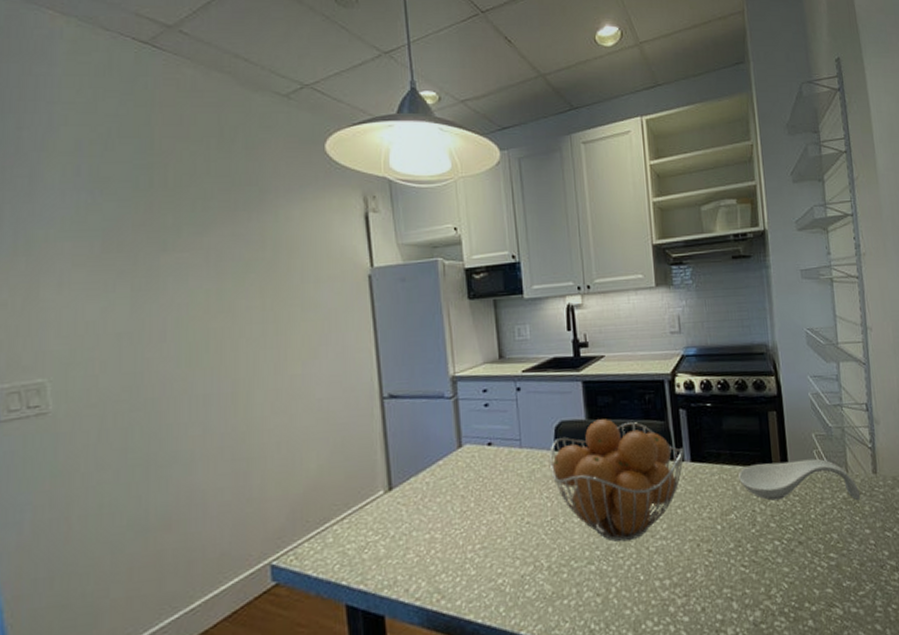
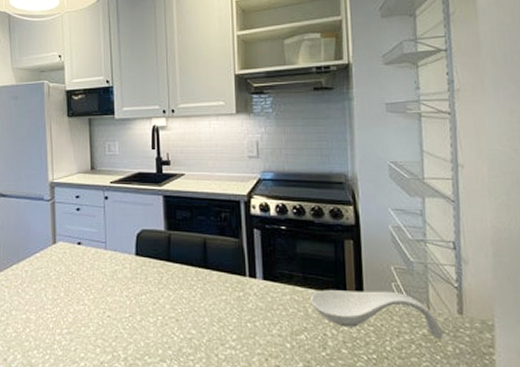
fruit basket: present [550,419,684,542] -> none [131,231,257,346]

